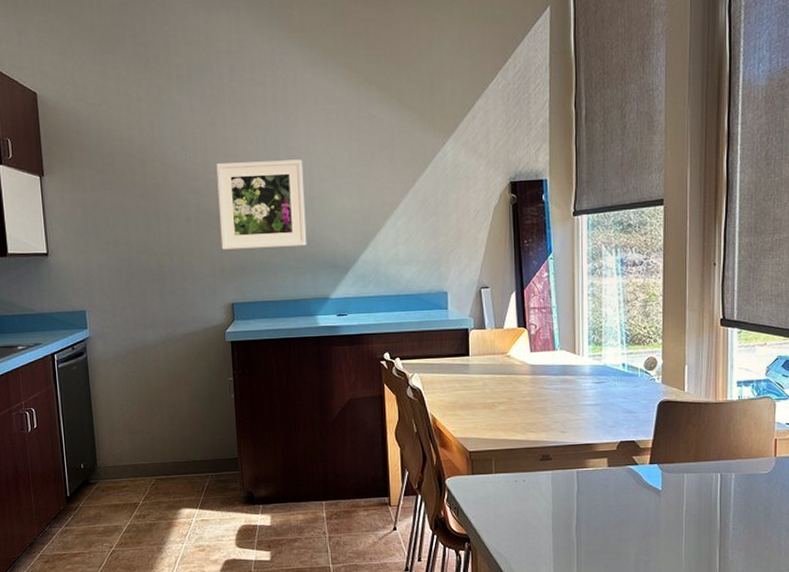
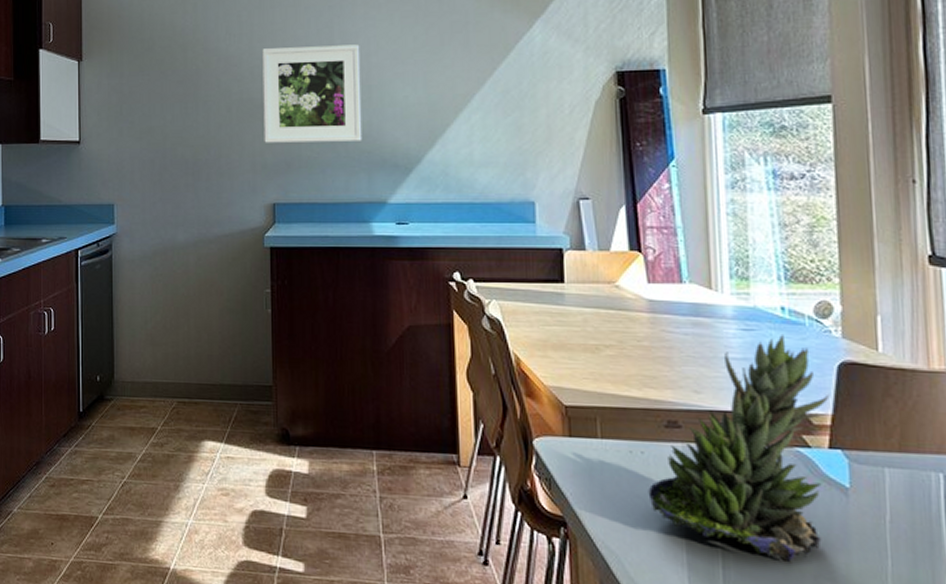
succulent plant: none [527,383,652,548] -> present [648,333,830,563]

